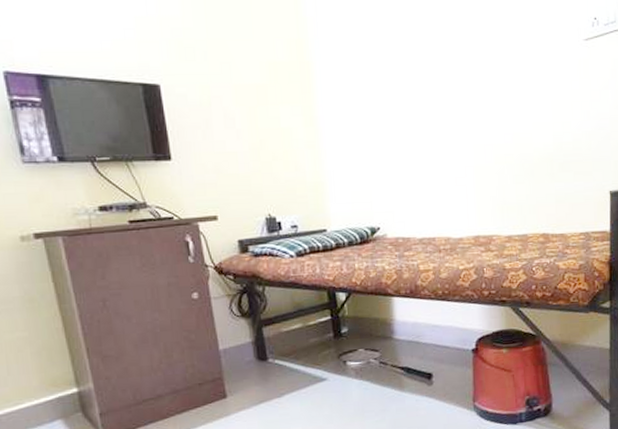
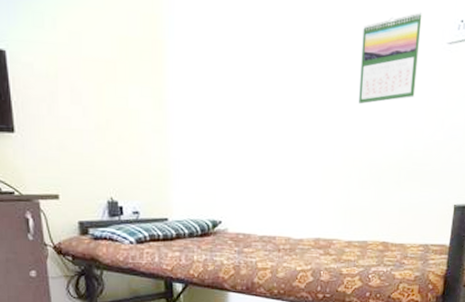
calendar: none [501,14,559,104] -> present [359,12,422,105]

